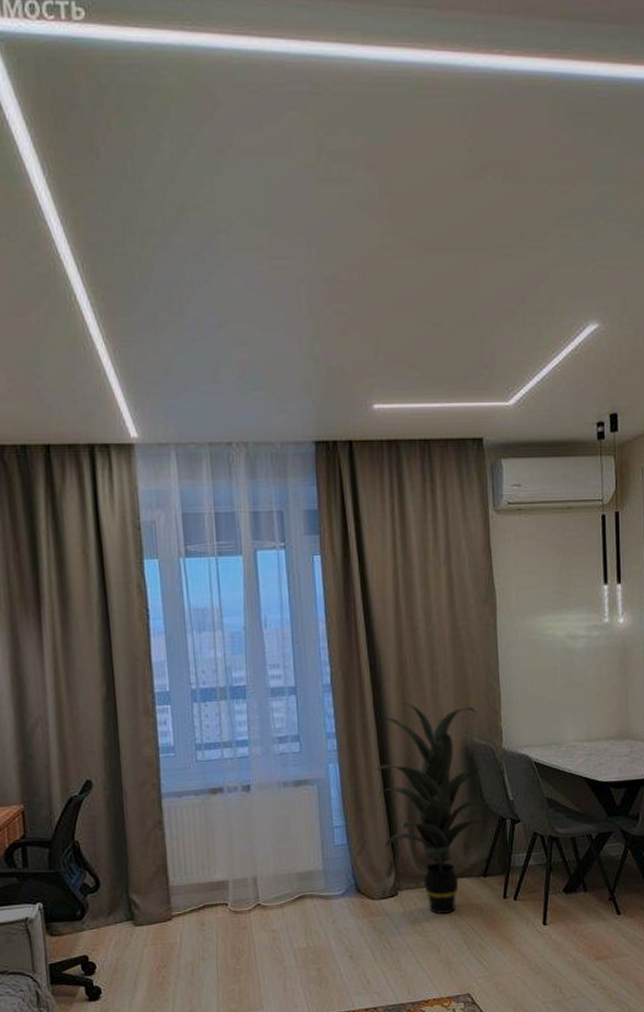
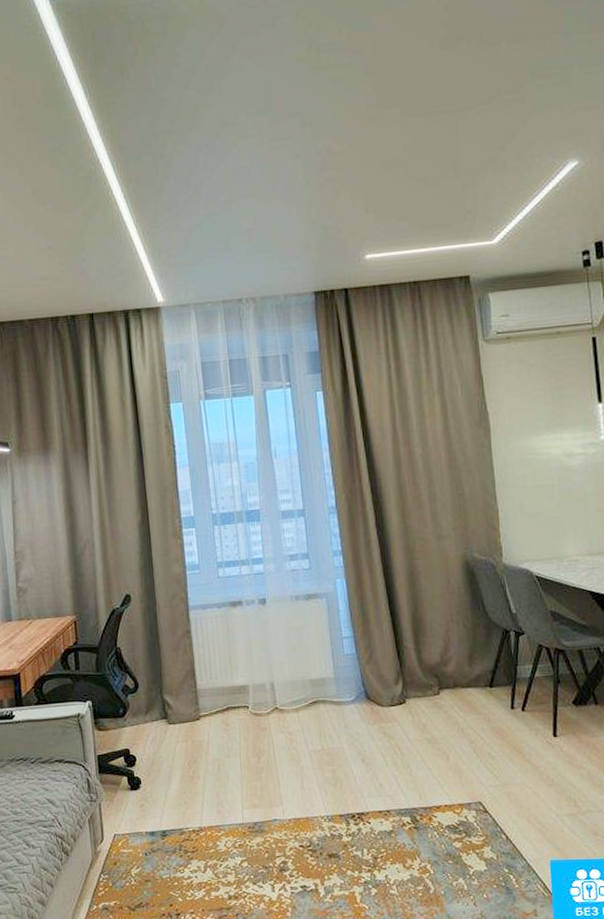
indoor plant: present [376,702,500,914] -> none [380,521,503,722]

